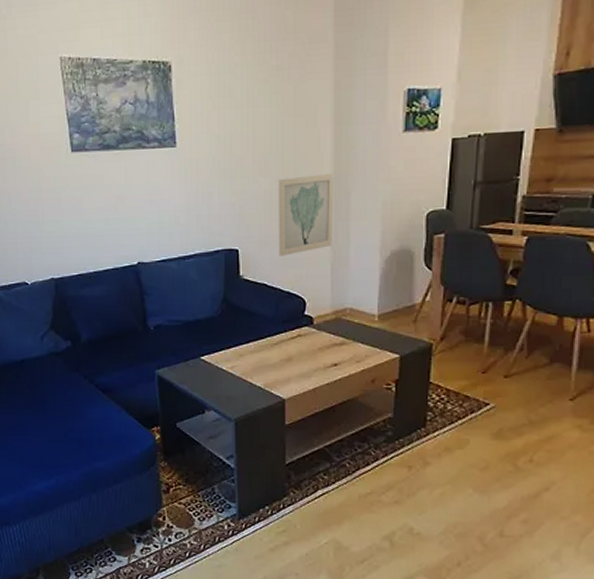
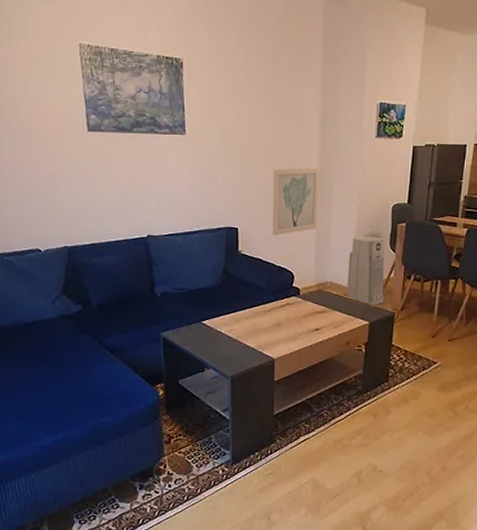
air purifier: none [371,252,418,336] -> present [347,236,385,306]

